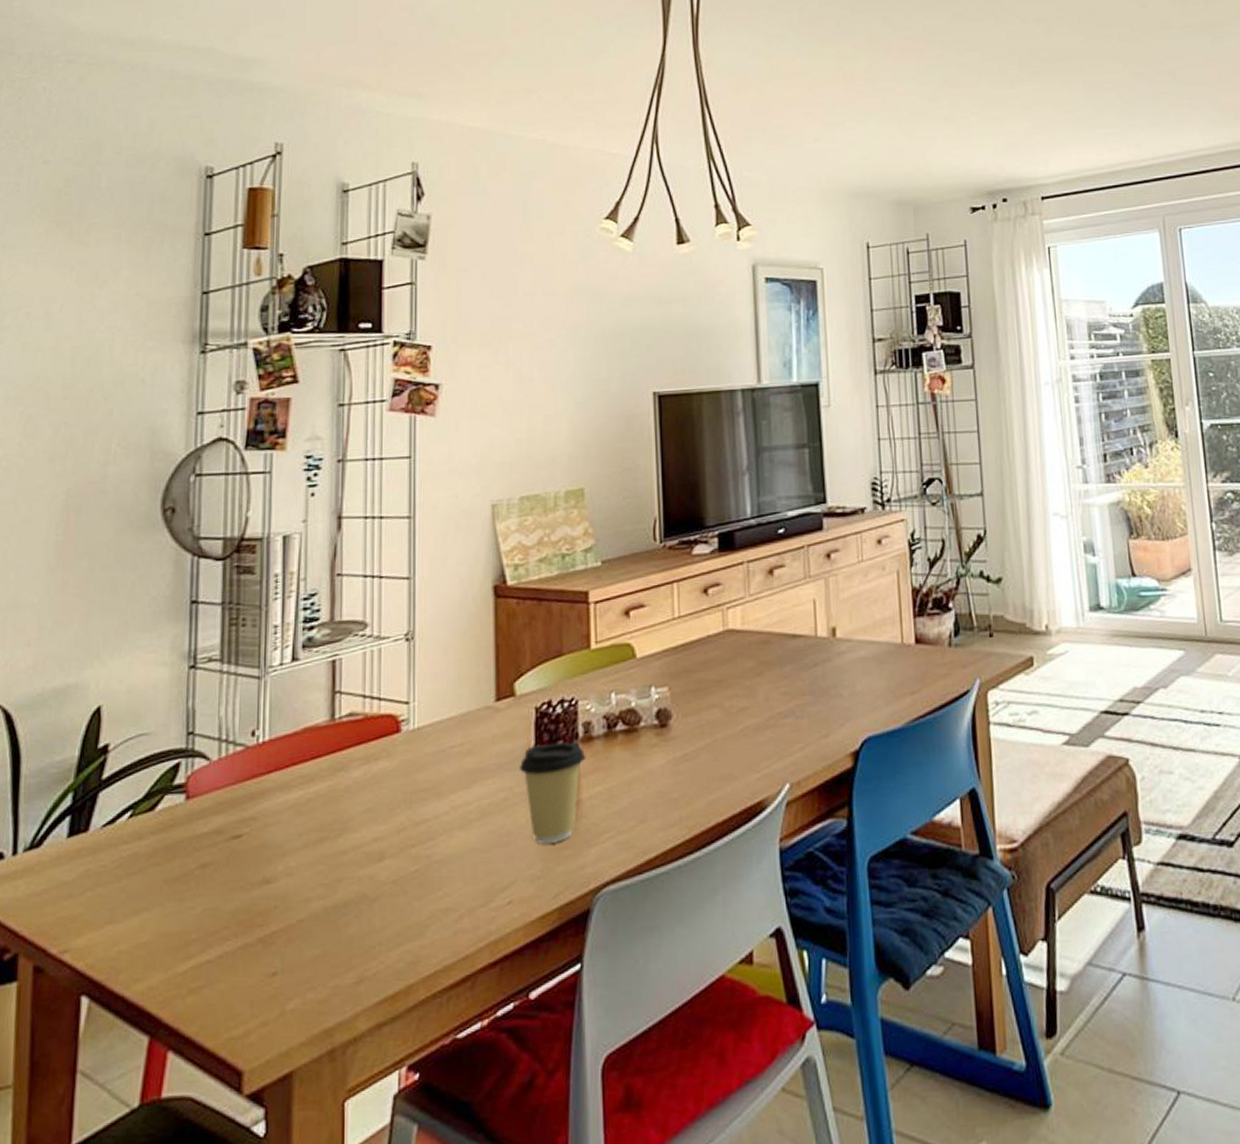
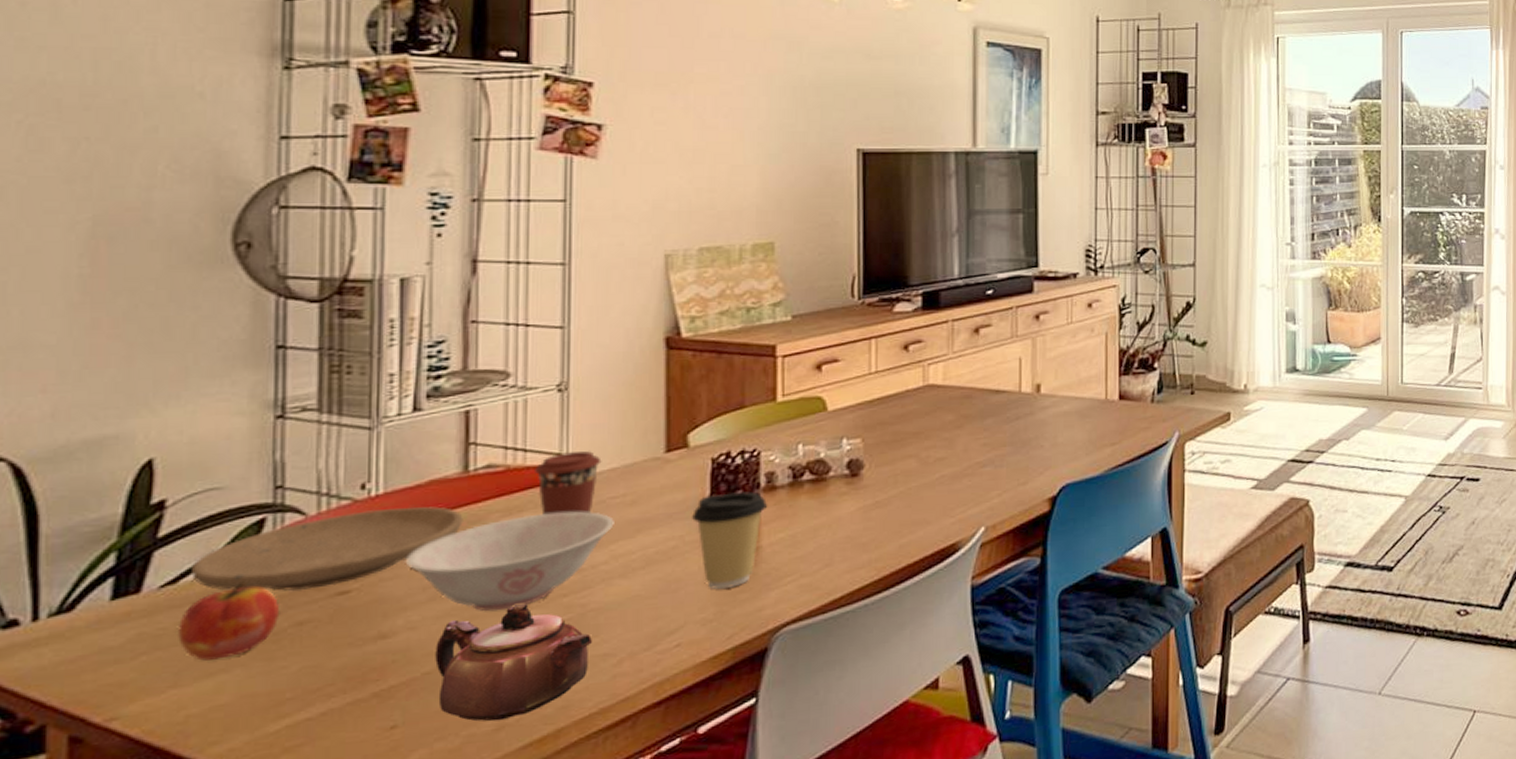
apple: none [114,823,188,899] -> present [178,581,279,661]
plate: none [124,753,331,834] -> present [190,506,463,592]
bowl: none [286,760,453,860] -> present [406,511,614,612]
teapot: none [308,852,436,974] -> present [435,603,592,721]
coffee cup: none [387,700,442,763] -> present [535,451,602,515]

